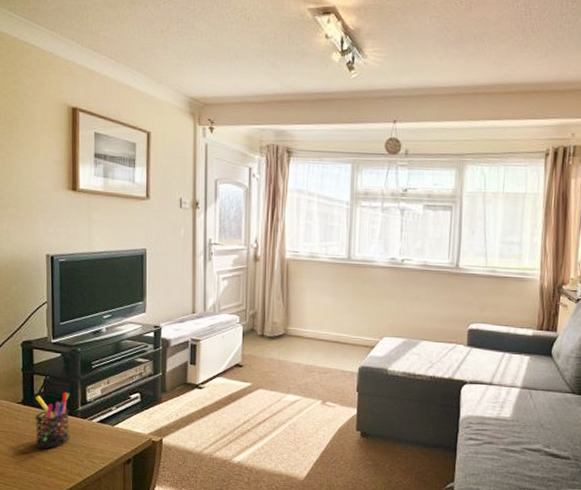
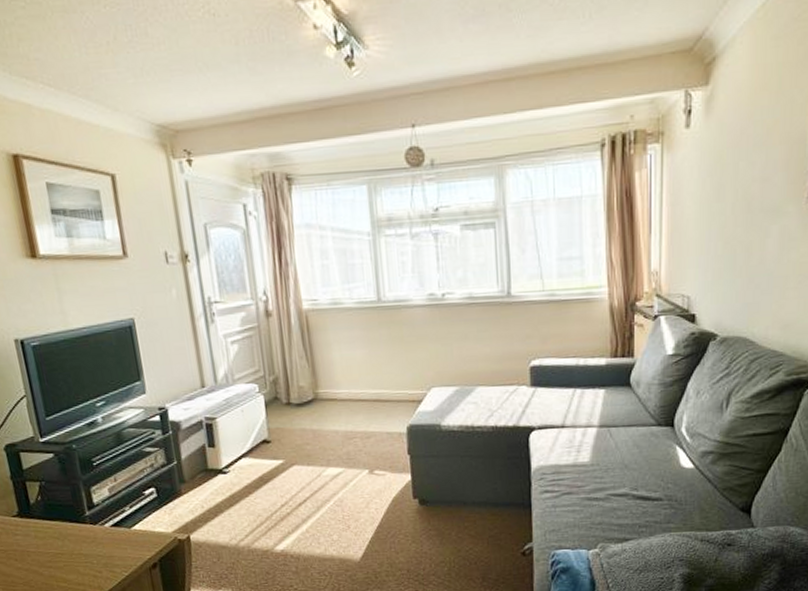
pen holder: present [35,392,71,449] -> none [32,496,81,565]

